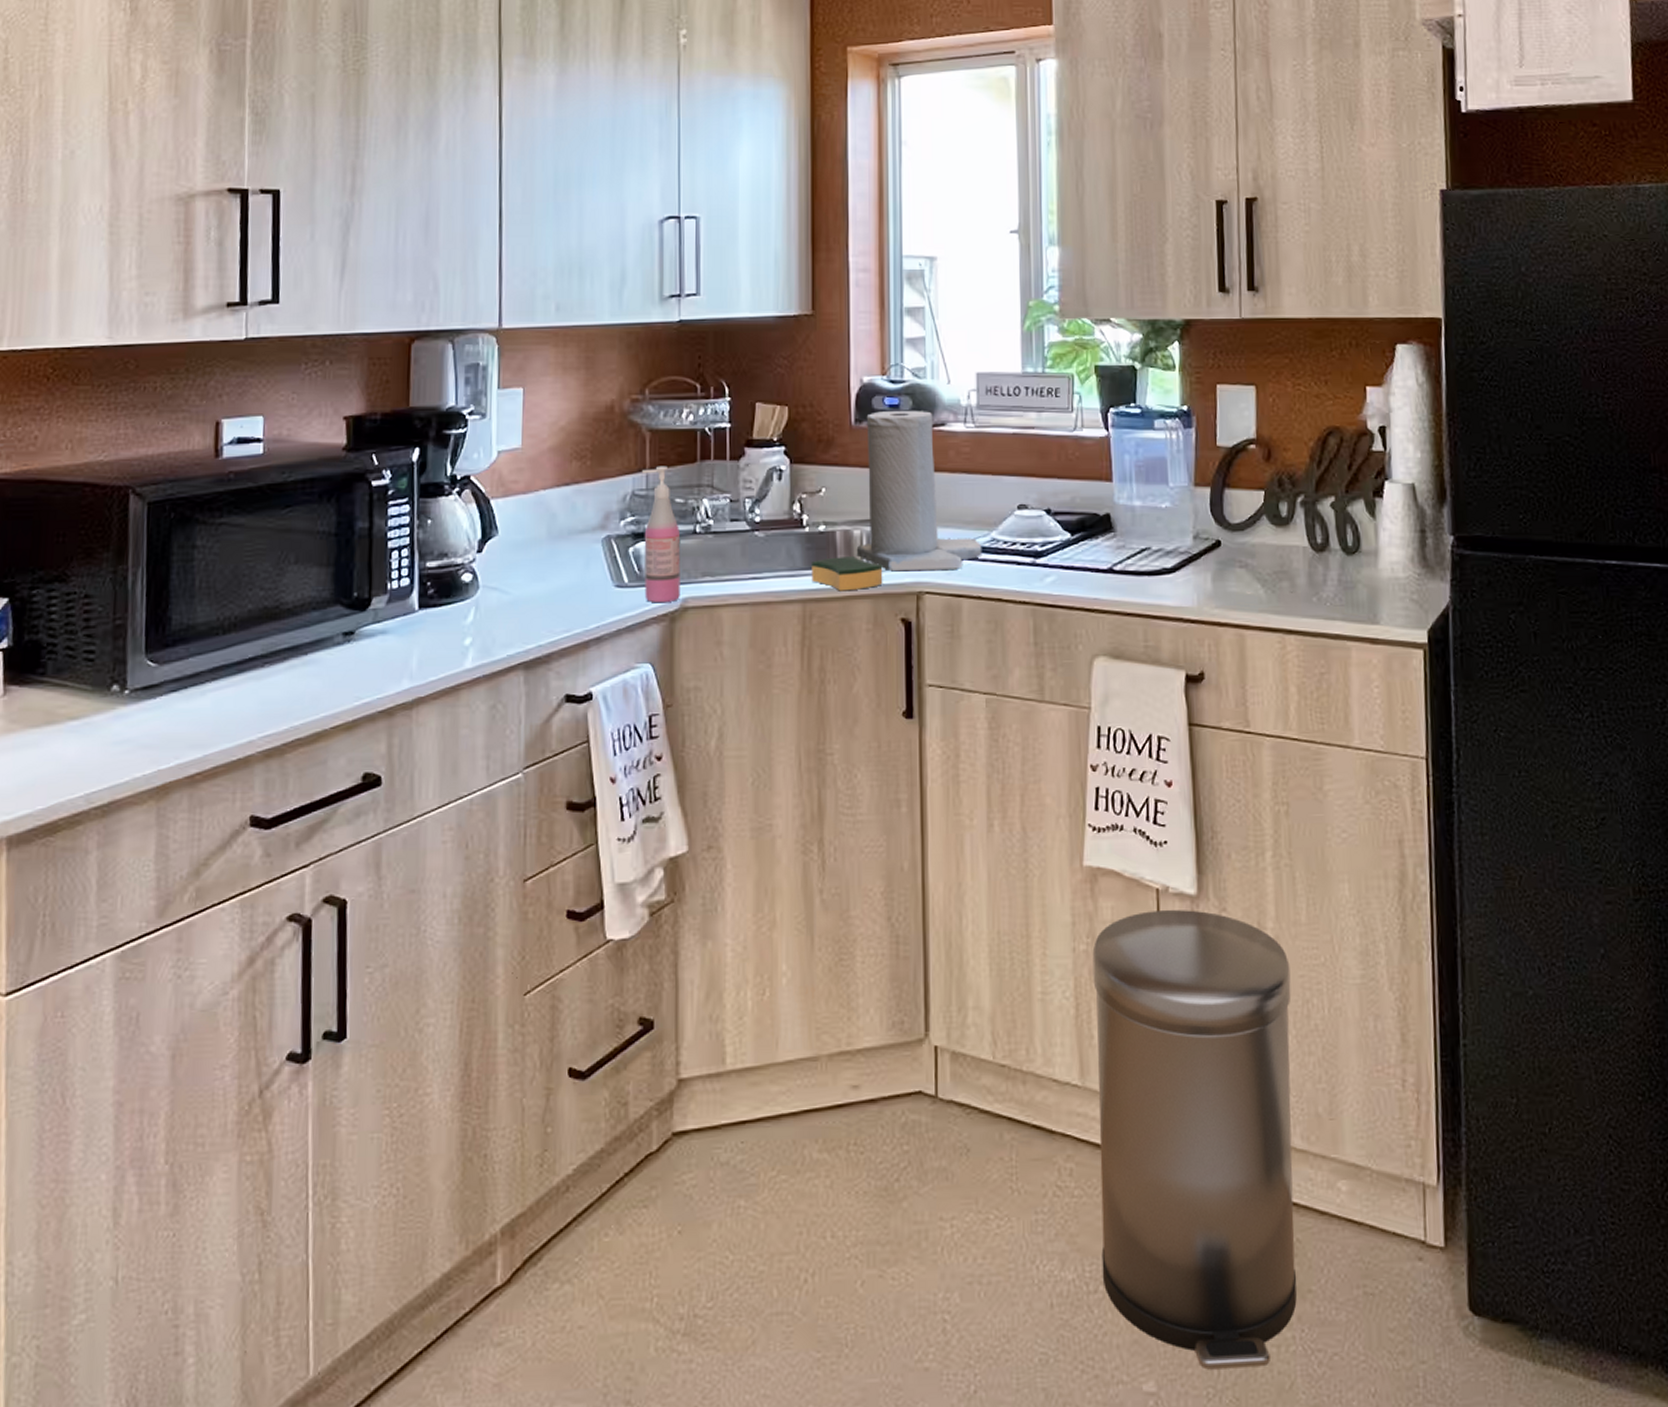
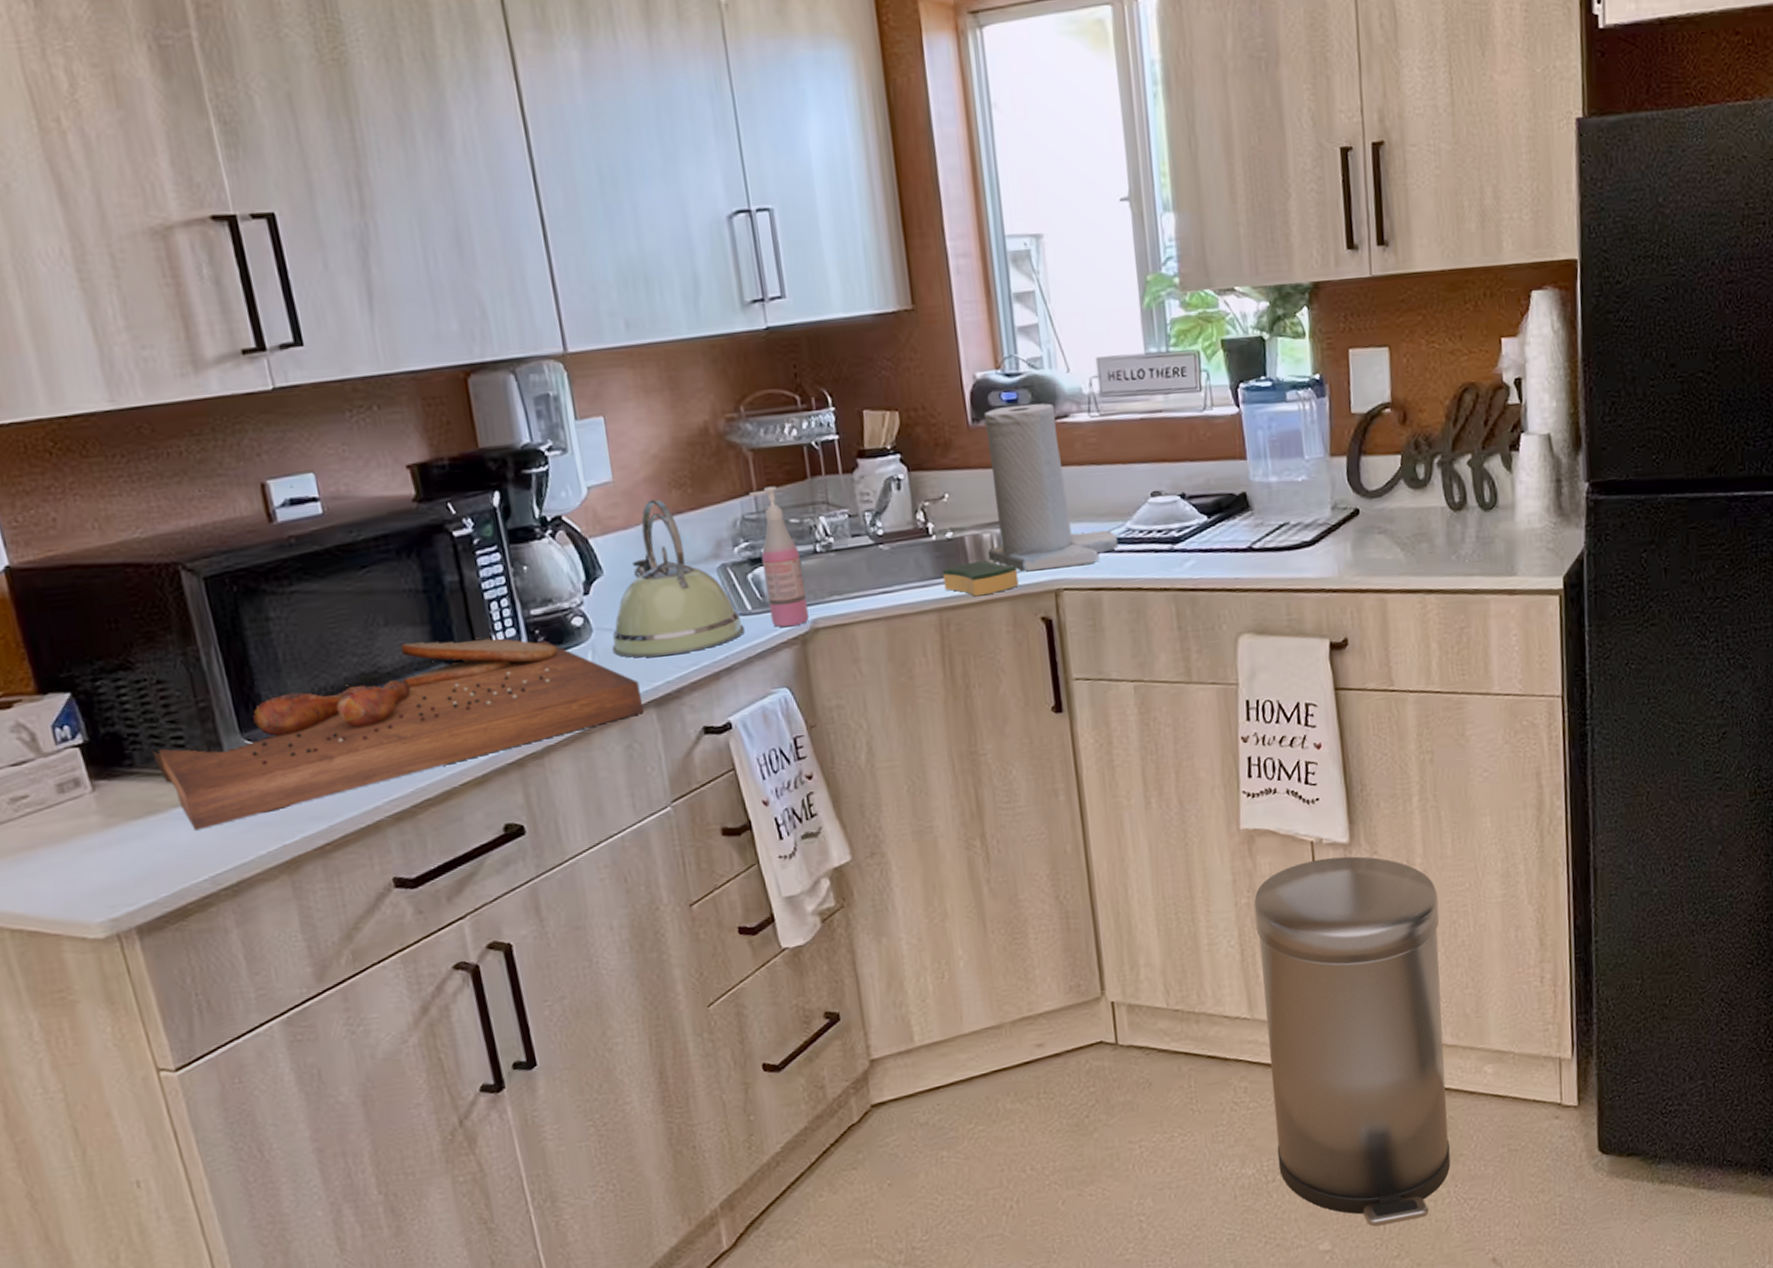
cutting board: none [64,580,513,745] -> present [152,637,645,831]
kettle: none [493,468,619,620] -> present [612,499,745,658]

